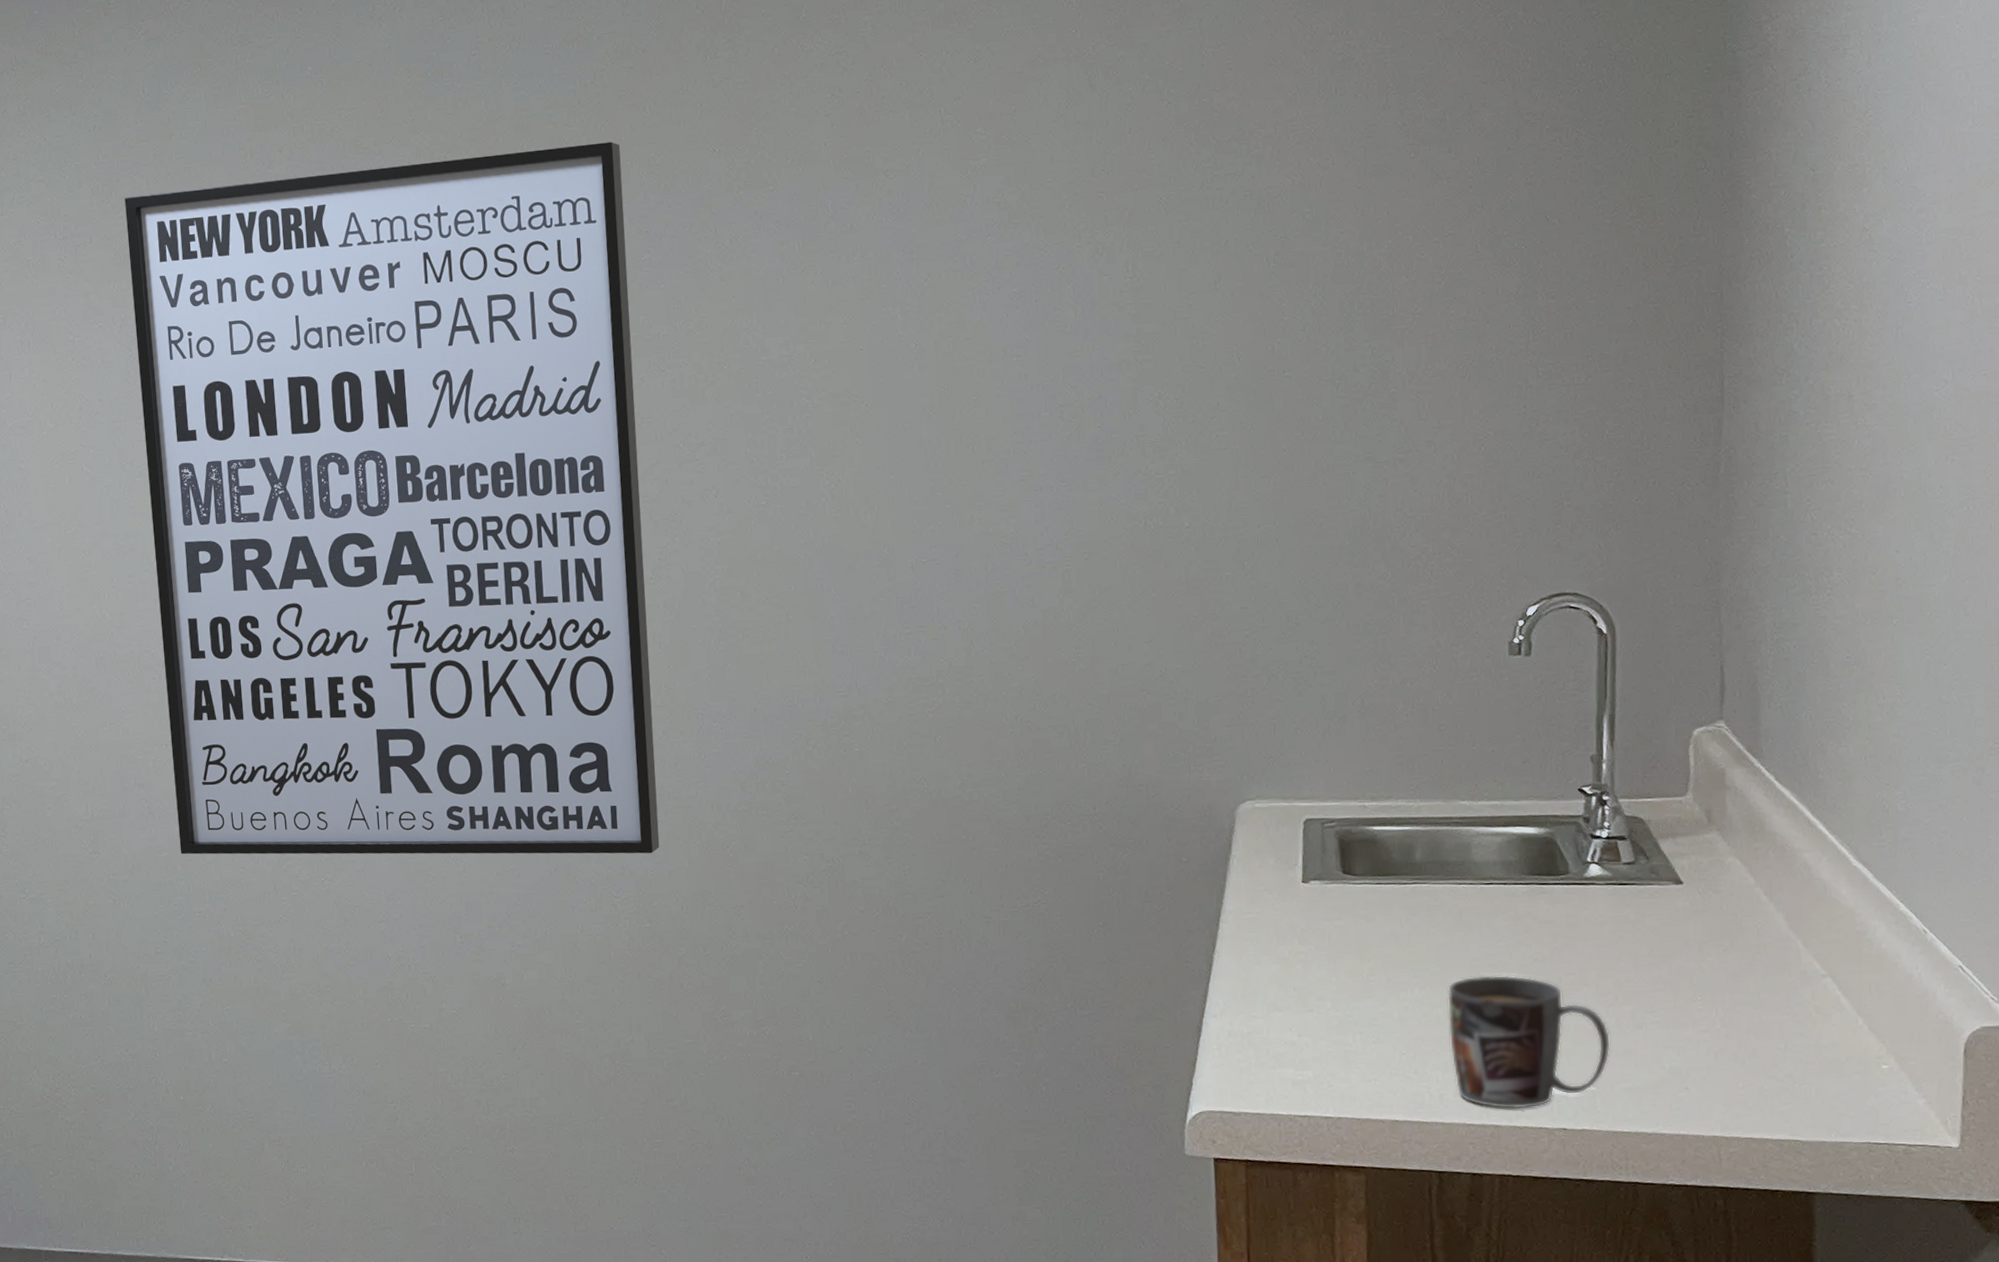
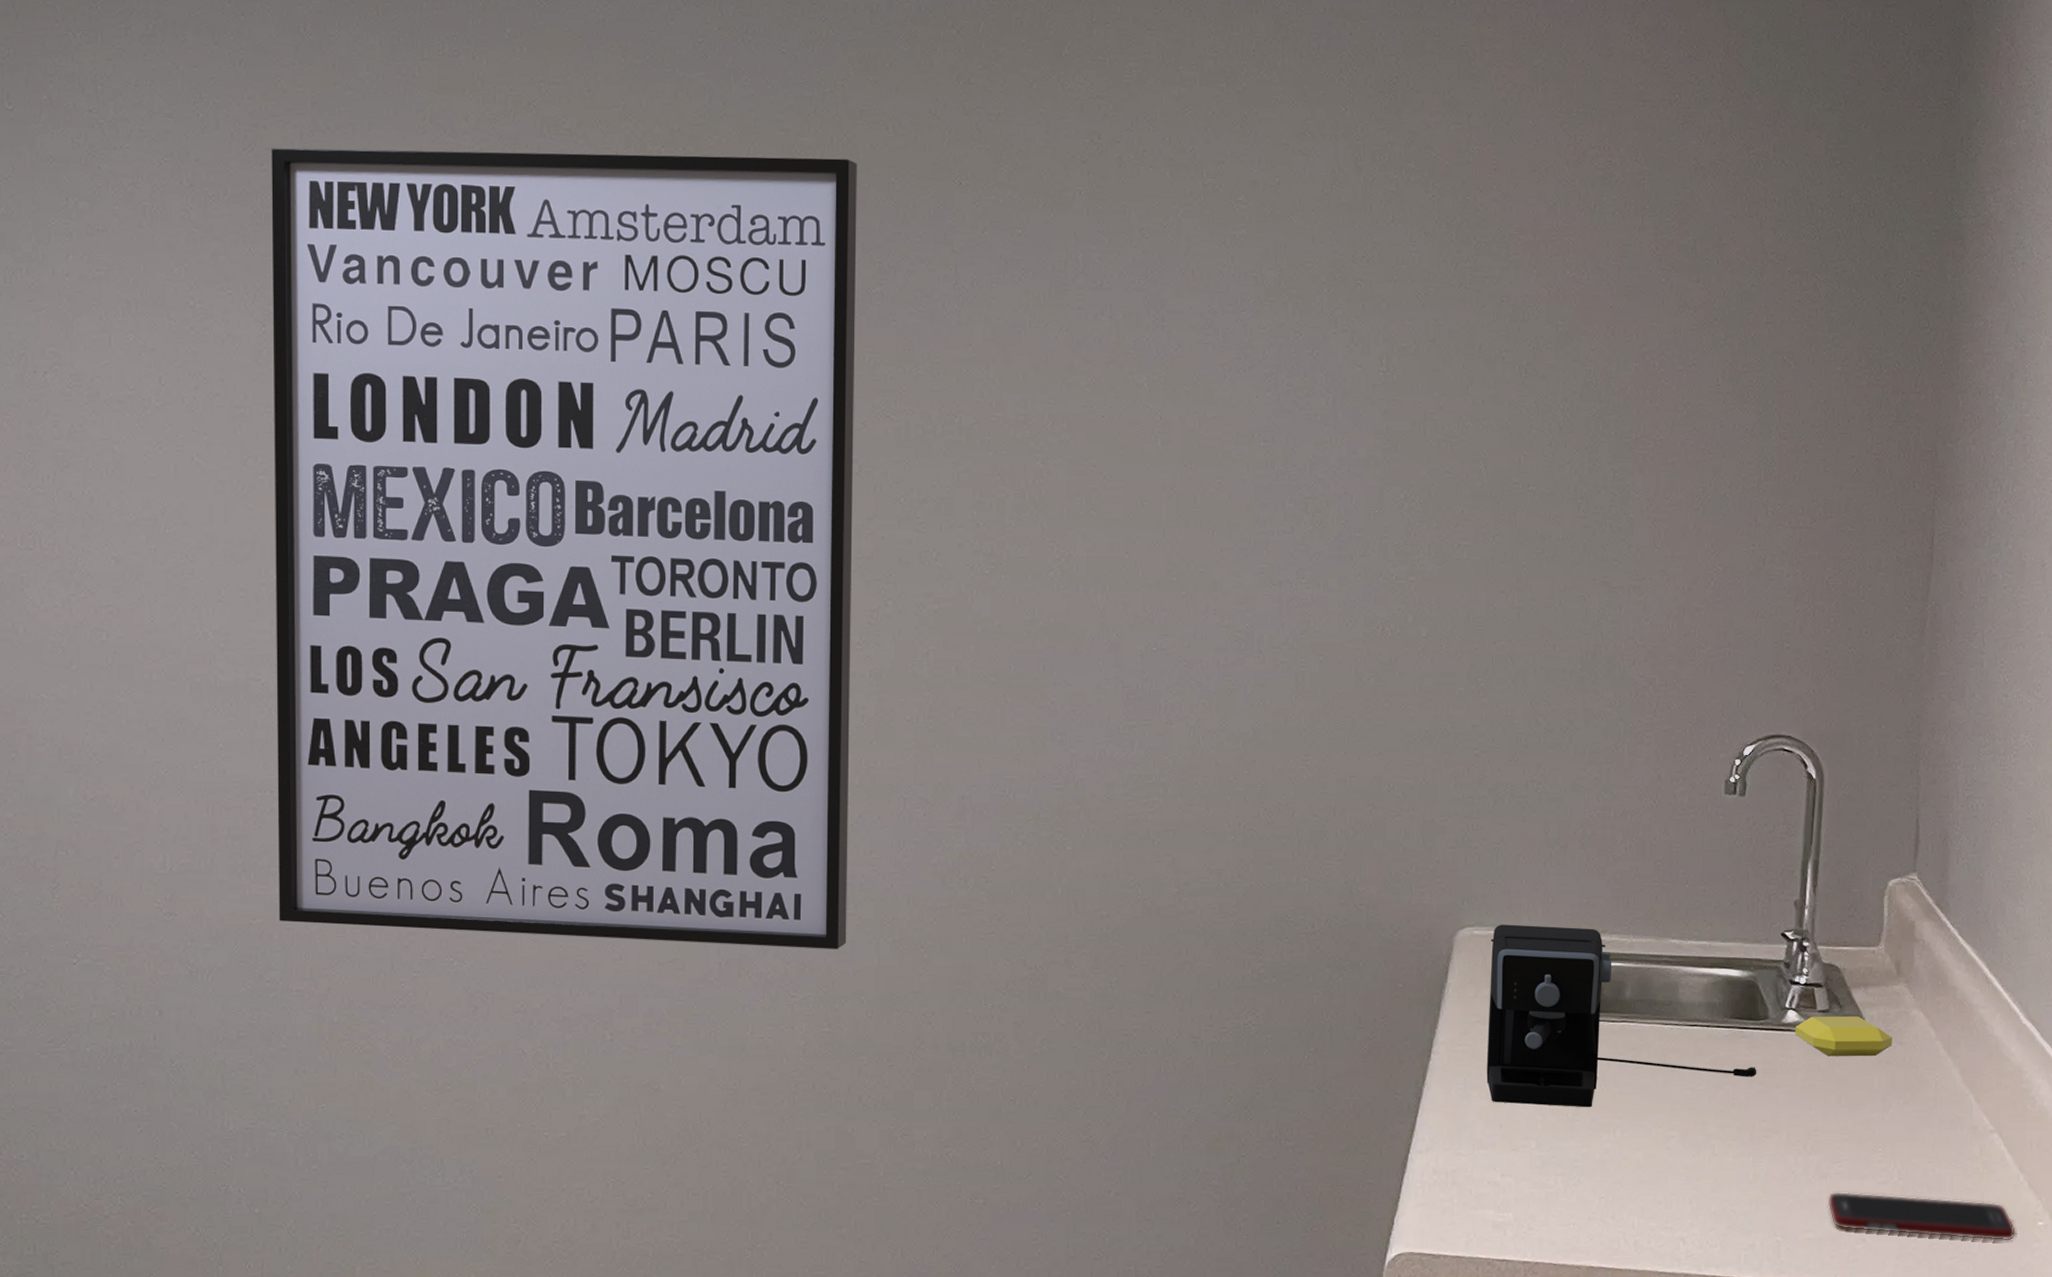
coffee maker: none [1272,794,1560,968] -> present [1486,924,1757,1108]
mug: present [1447,975,1611,1109] -> none [1647,1119,1798,1258]
soap bar: none [1599,867,1707,908] -> present [1795,1016,1892,1057]
cell phone: none [1644,1040,1857,1086] -> present [1828,1191,2016,1241]

